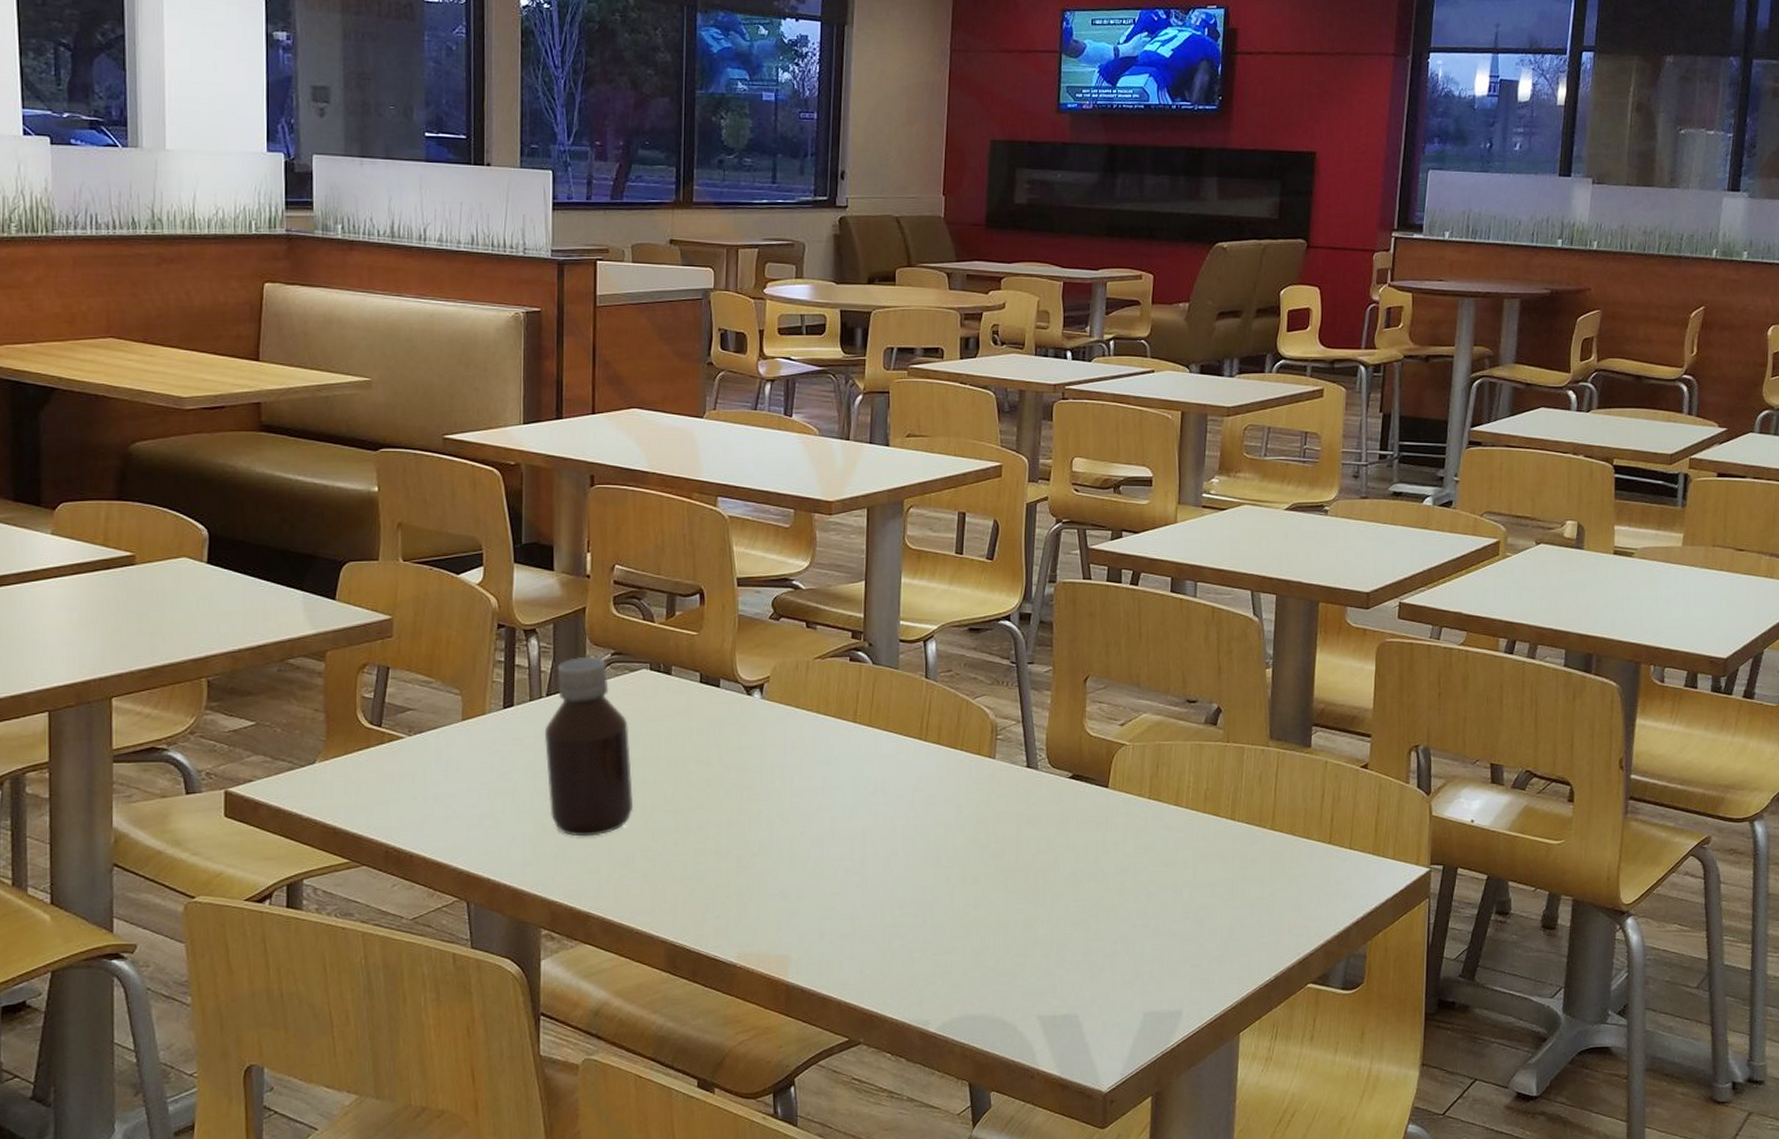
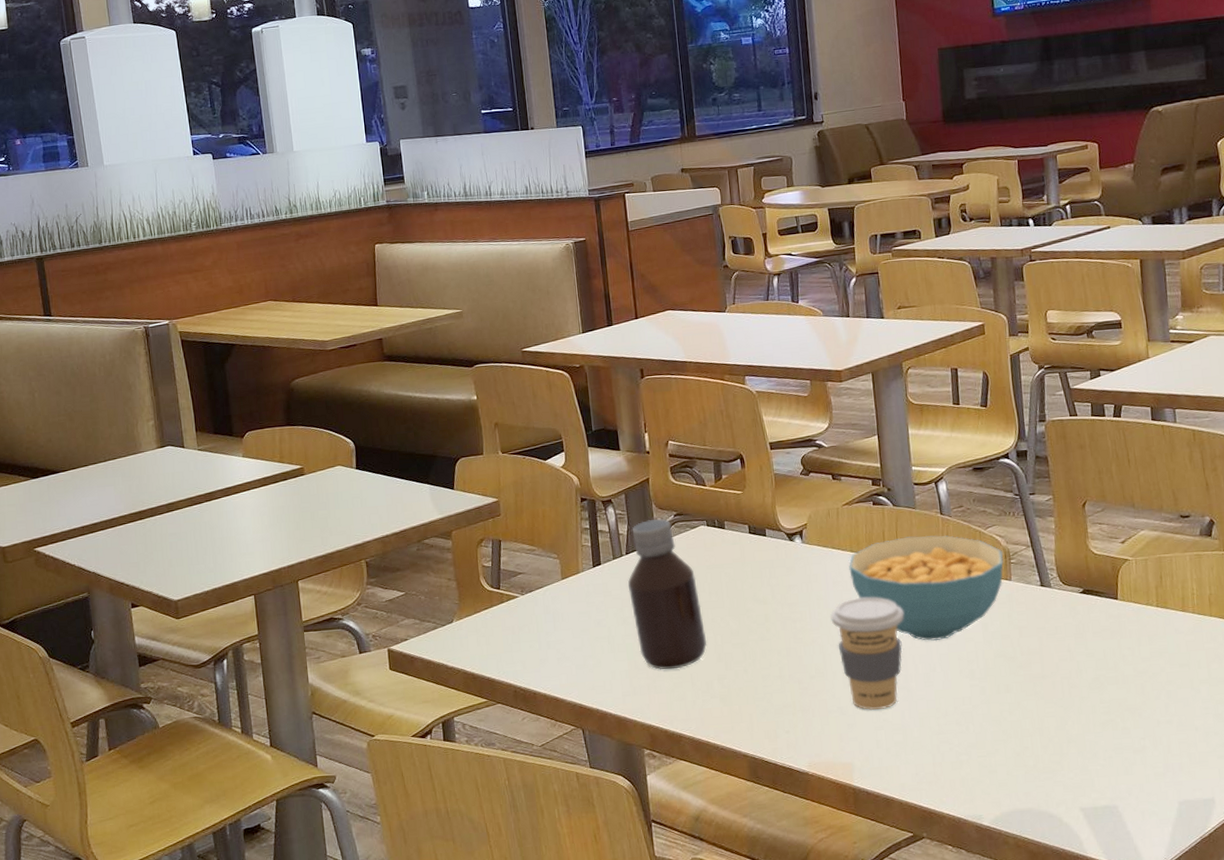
coffee cup: none [784,766,869,896] -> present [830,597,904,710]
cereal bowl: none [813,700,990,822] -> present [849,535,1004,641]

